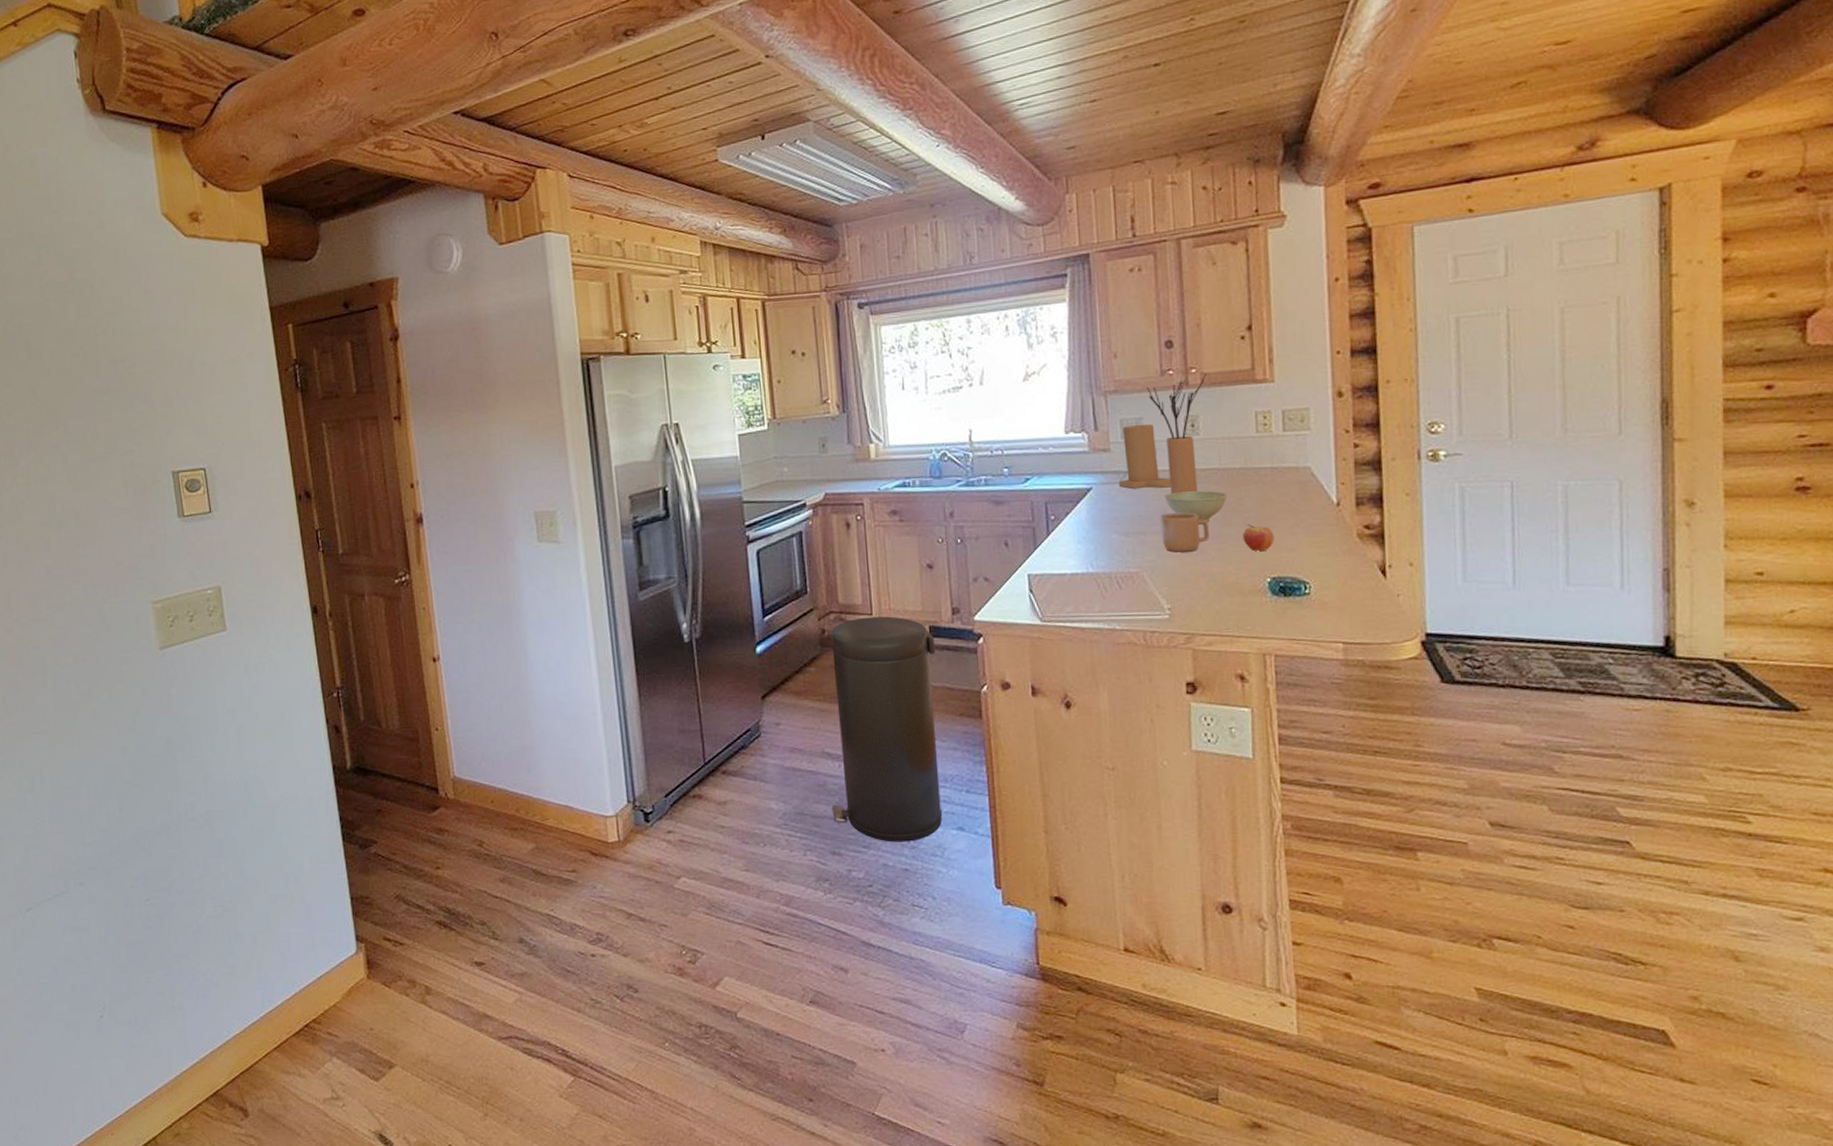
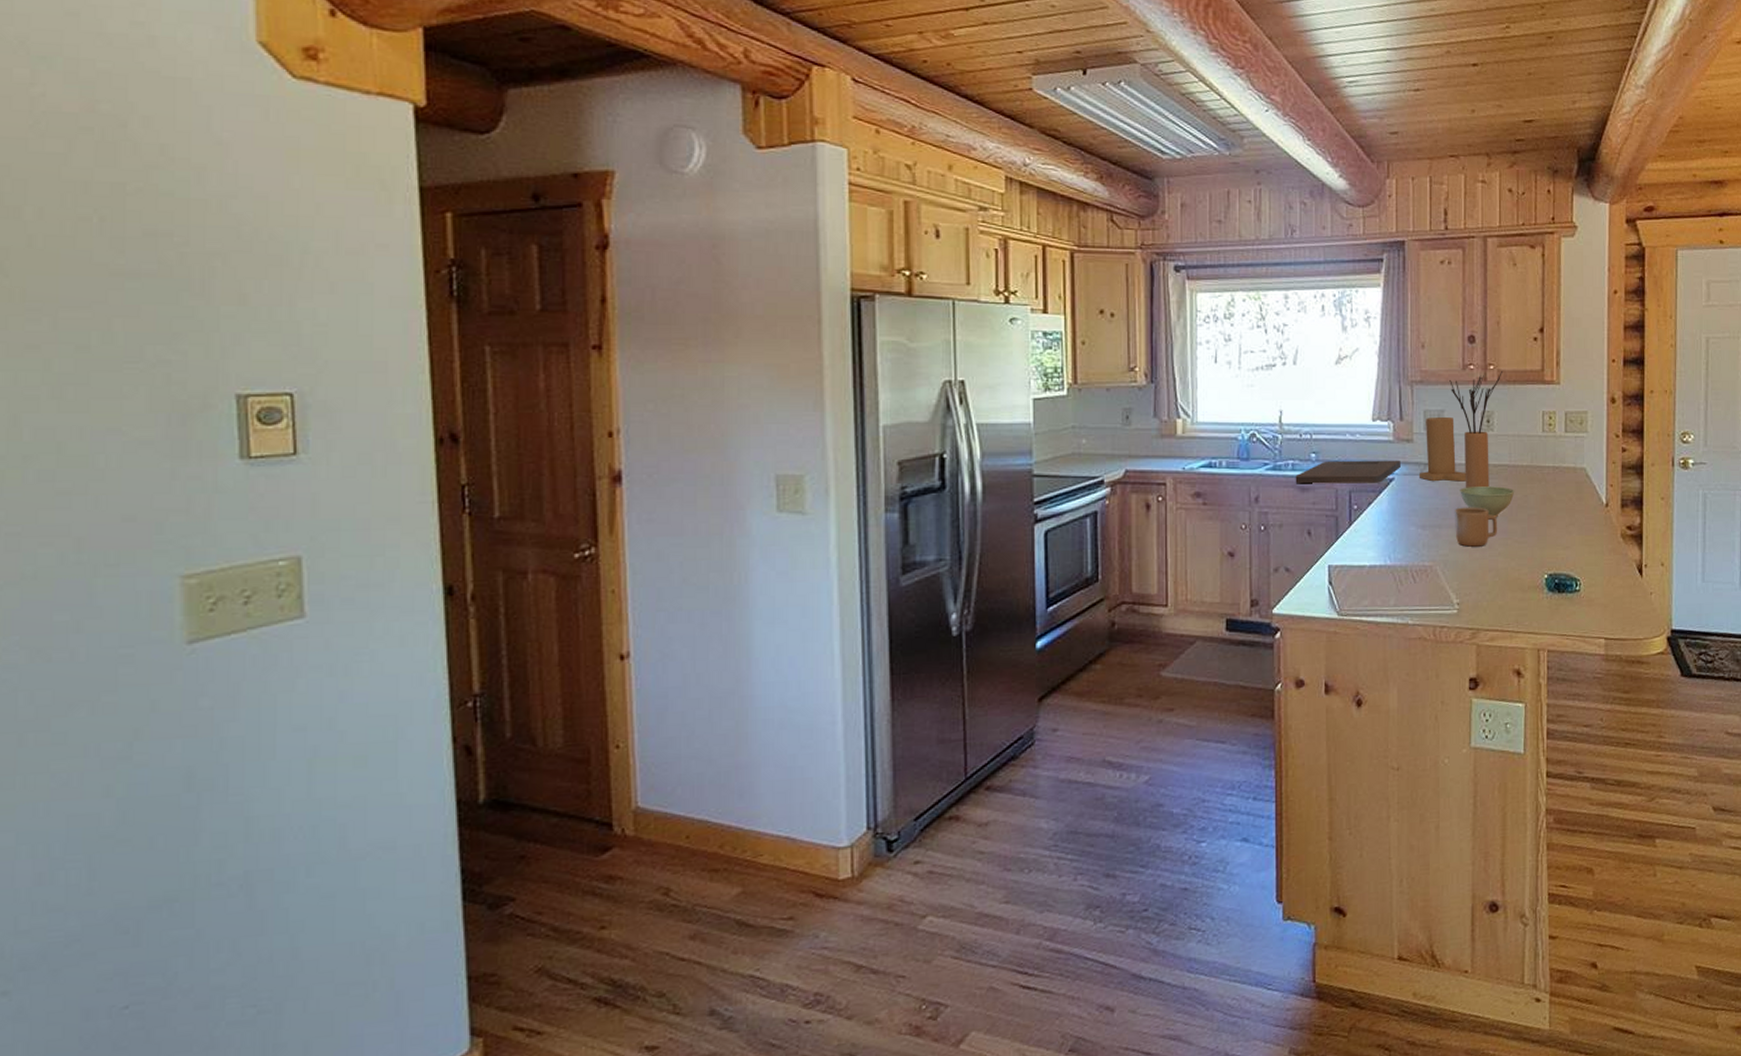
pedal bin: present [831,616,942,842] -> none [1110,608,1230,859]
cutting board: none [989,469,1098,498] -> present [1295,460,1401,484]
fruit: present [1243,524,1275,551] -> none [1526,521,1553,547]

